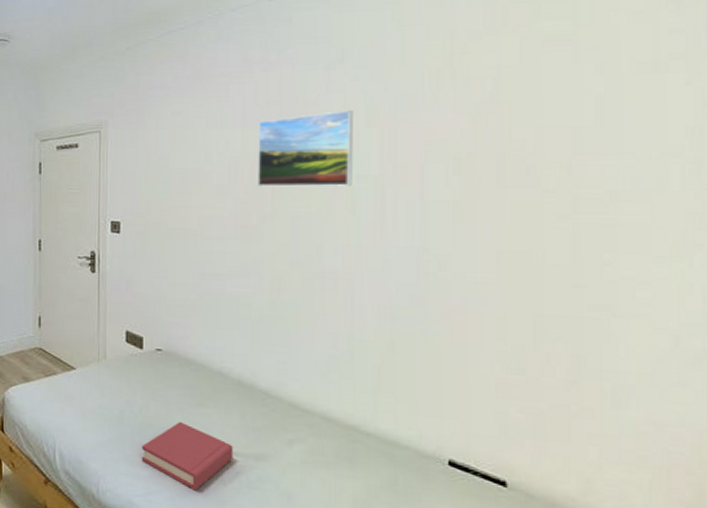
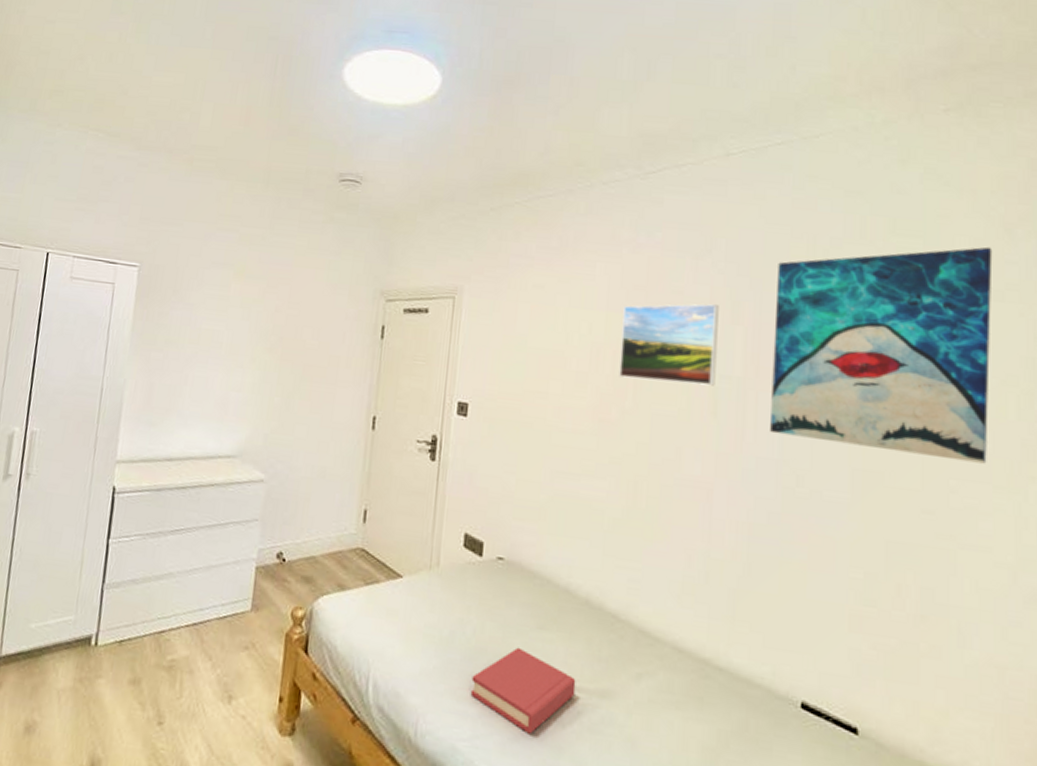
wall art: none [410,18,654,235] -> present [770,246,993,464]

